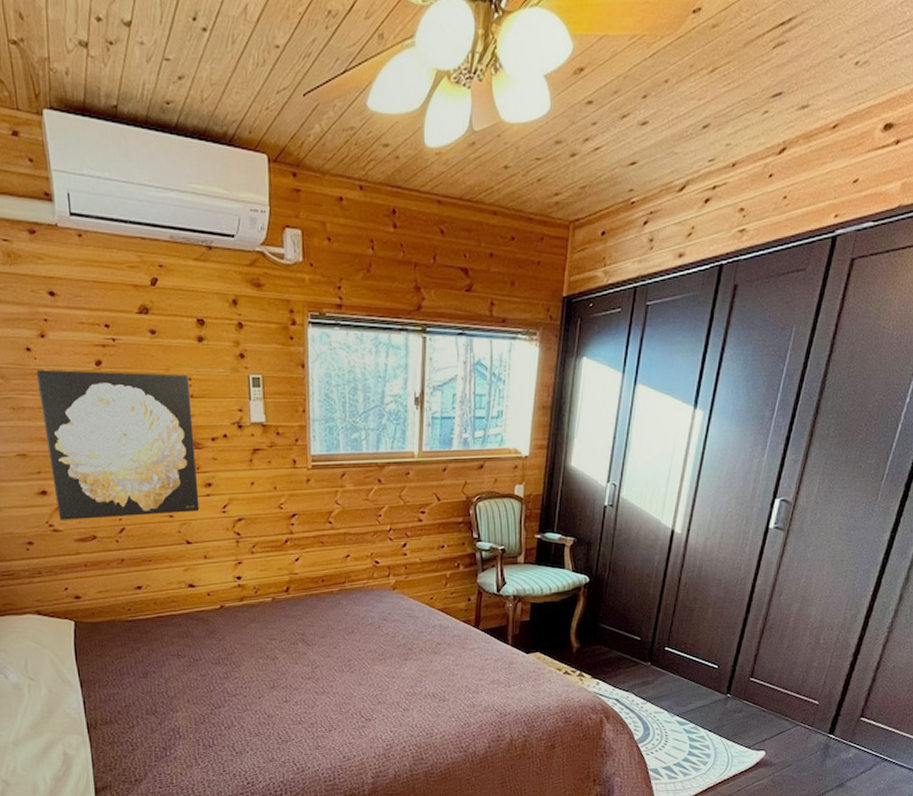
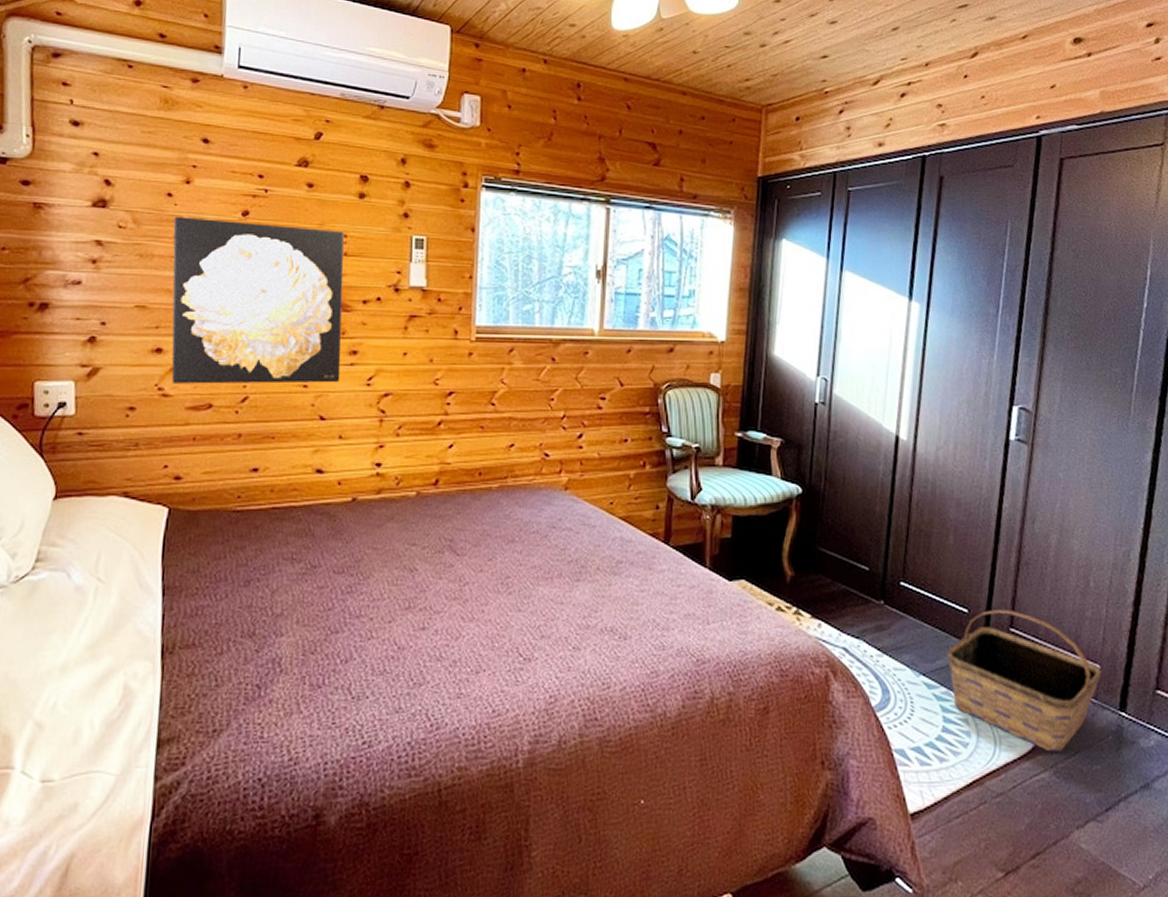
basket: none [697,664,819,765] -> present [947,609,1102,752]

